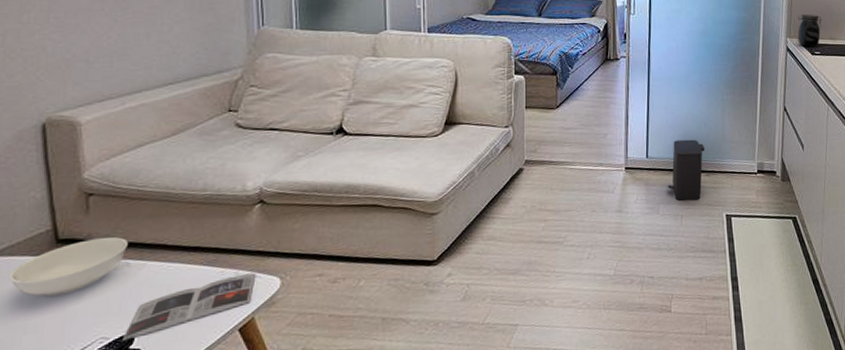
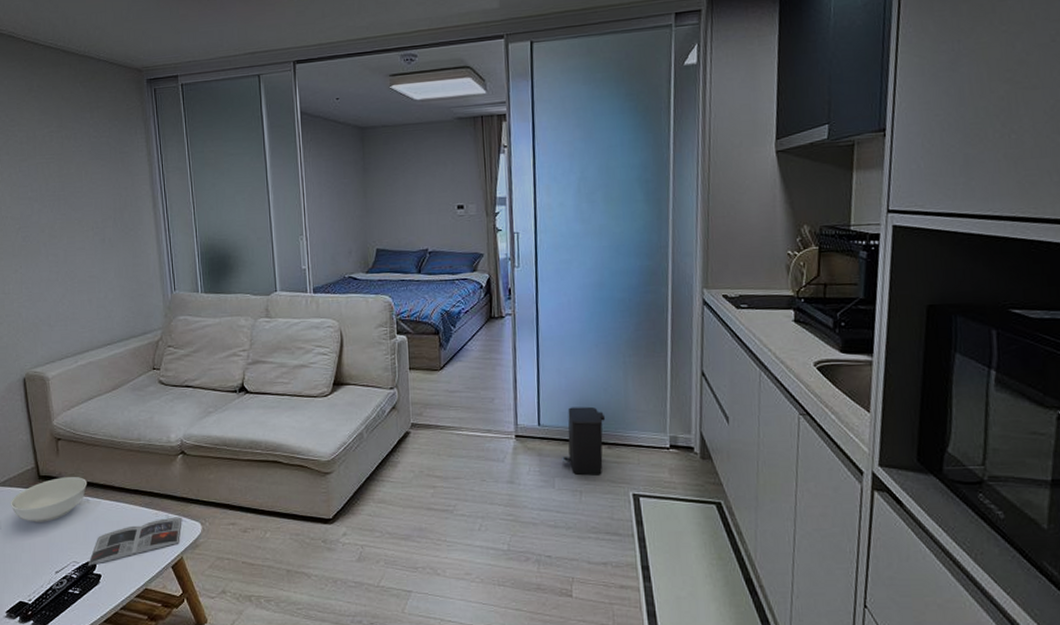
jar: present [798,13,822,48] -> none [717,258,749,300]

